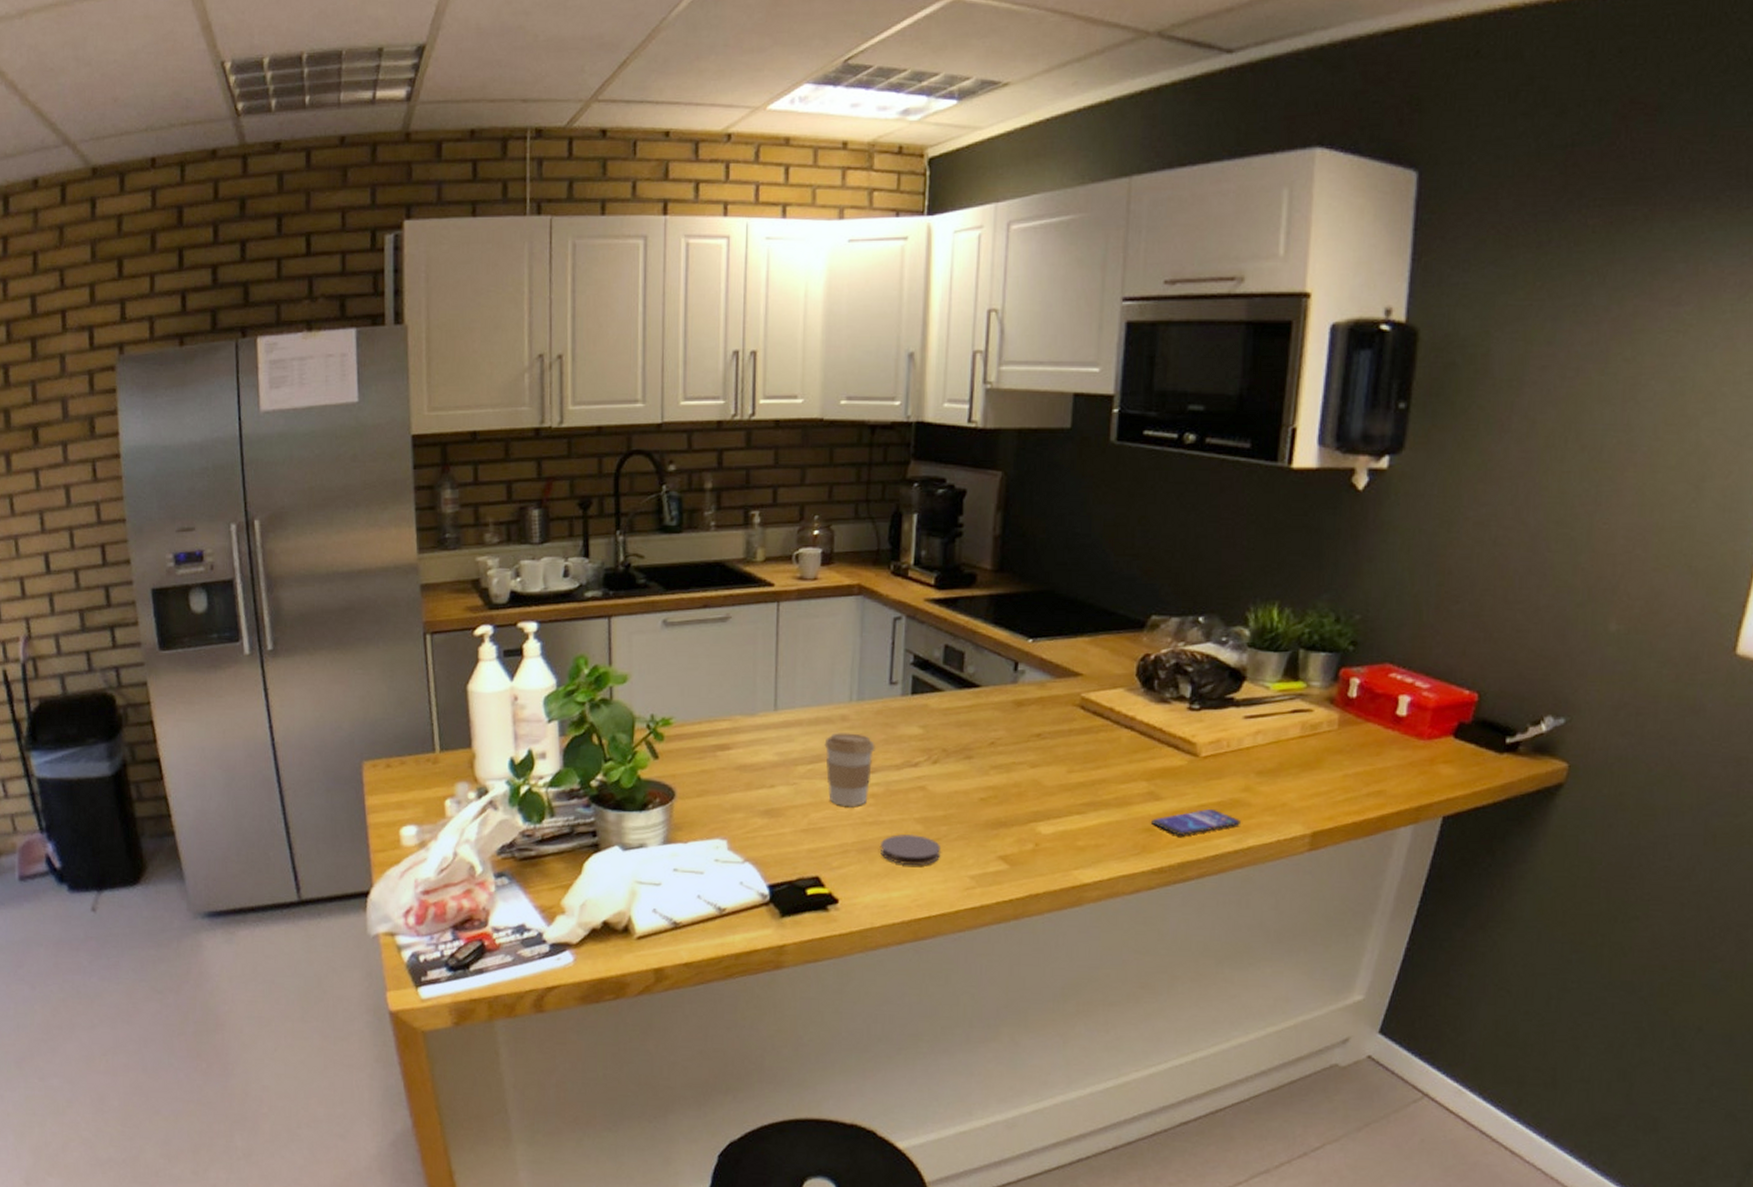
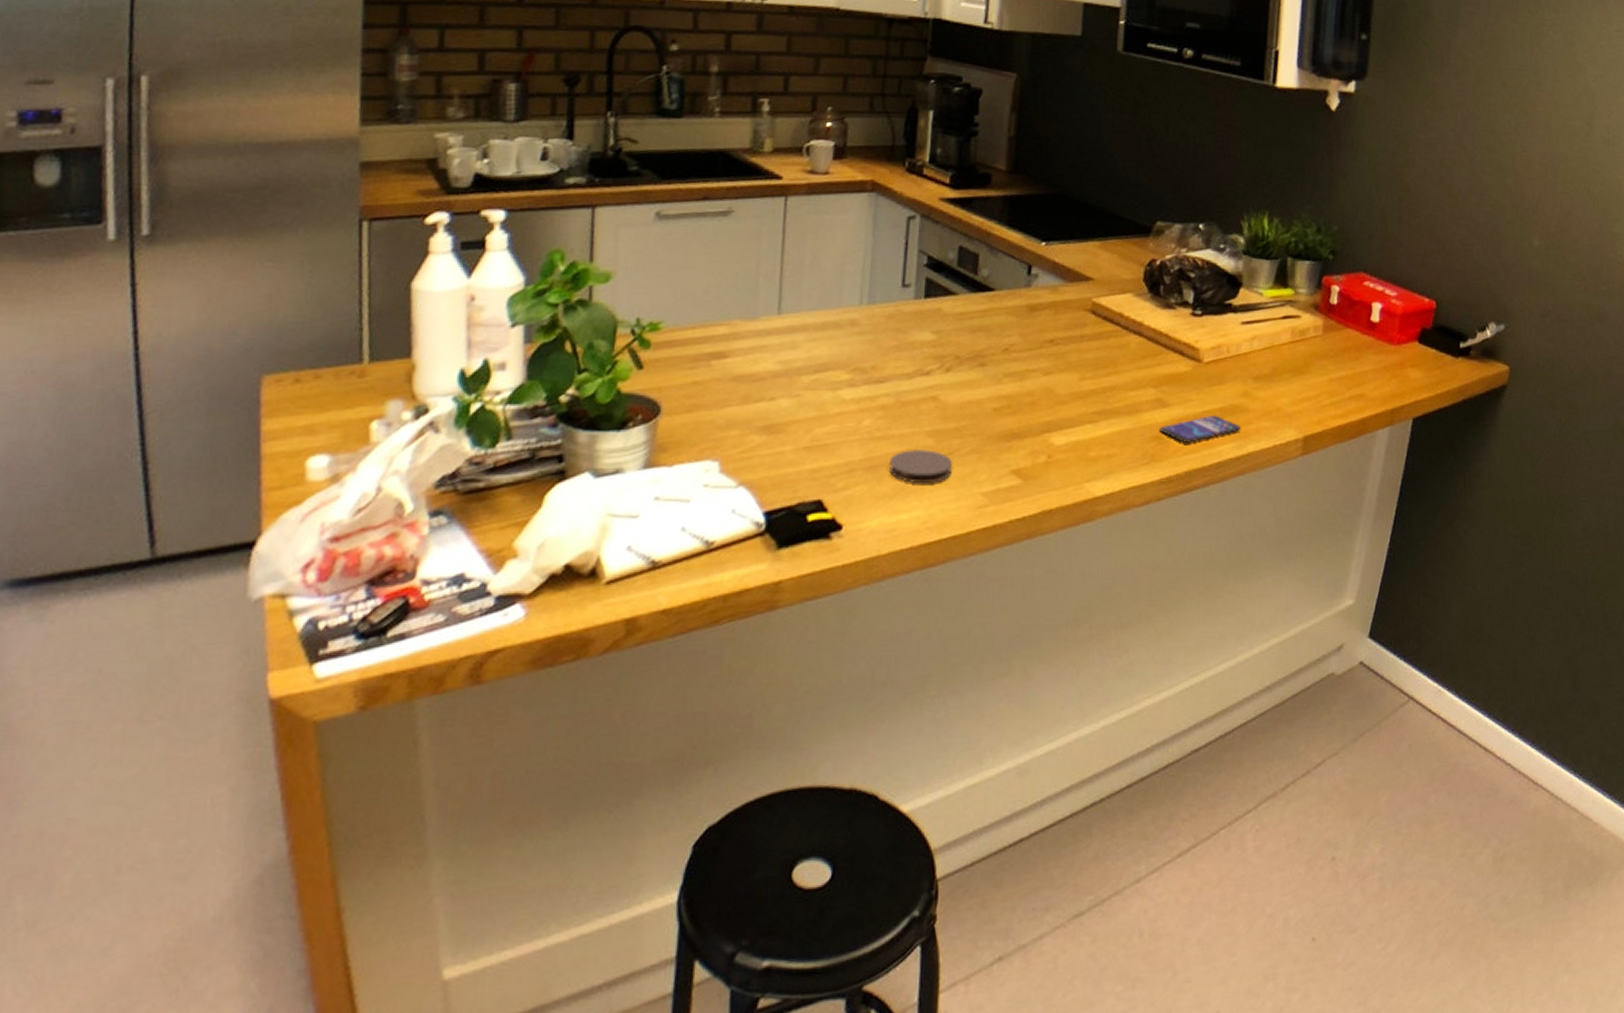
coffee cup: present [824,733,875,807] -> none [831,339,886,421]

